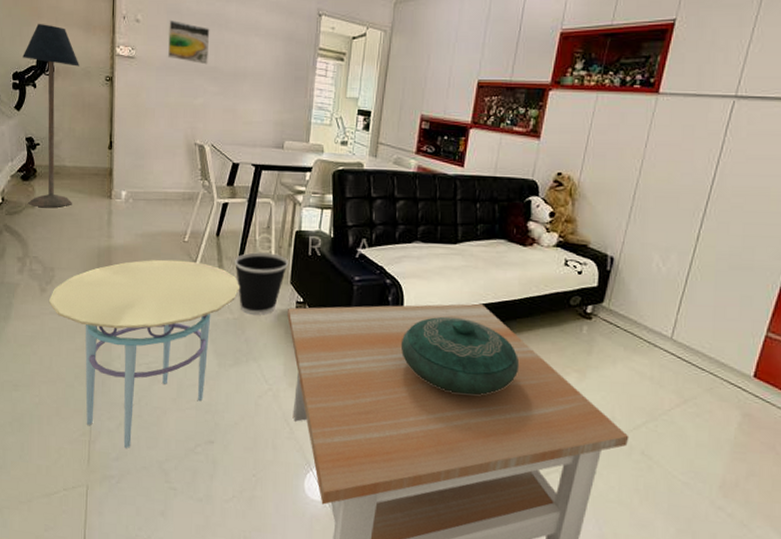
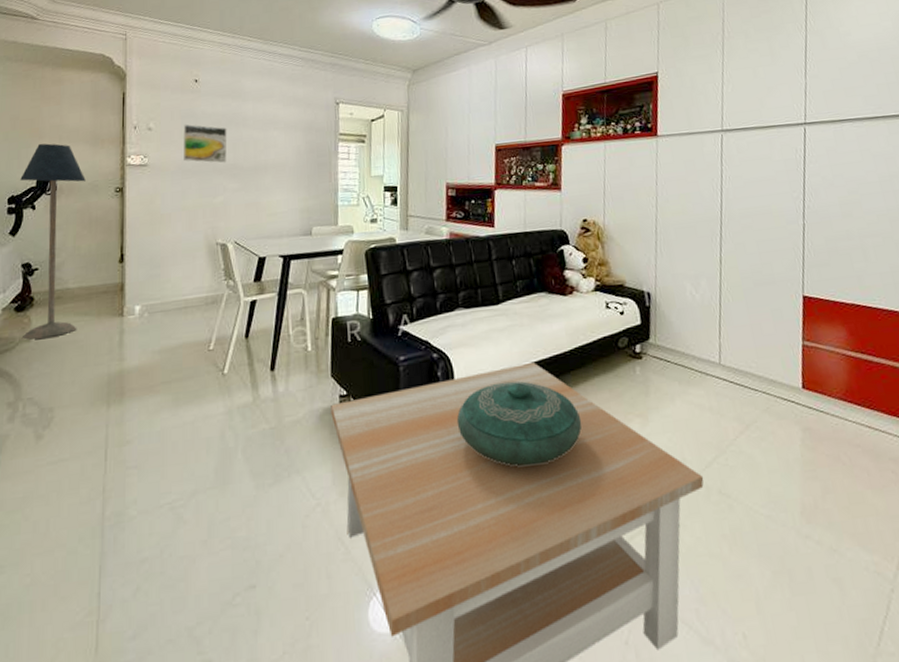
side table: present [49,259,240,448] -> none [47,370,276,620]
wastebasket: present [235,252,289,315] -> none [268,346,328,420]

